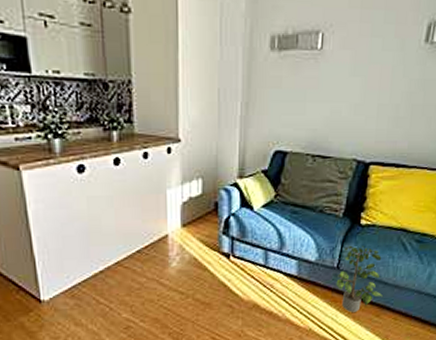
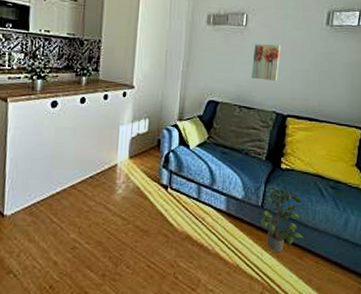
wall art: none [328,72,366,121] -> present [252,44,281,81]

